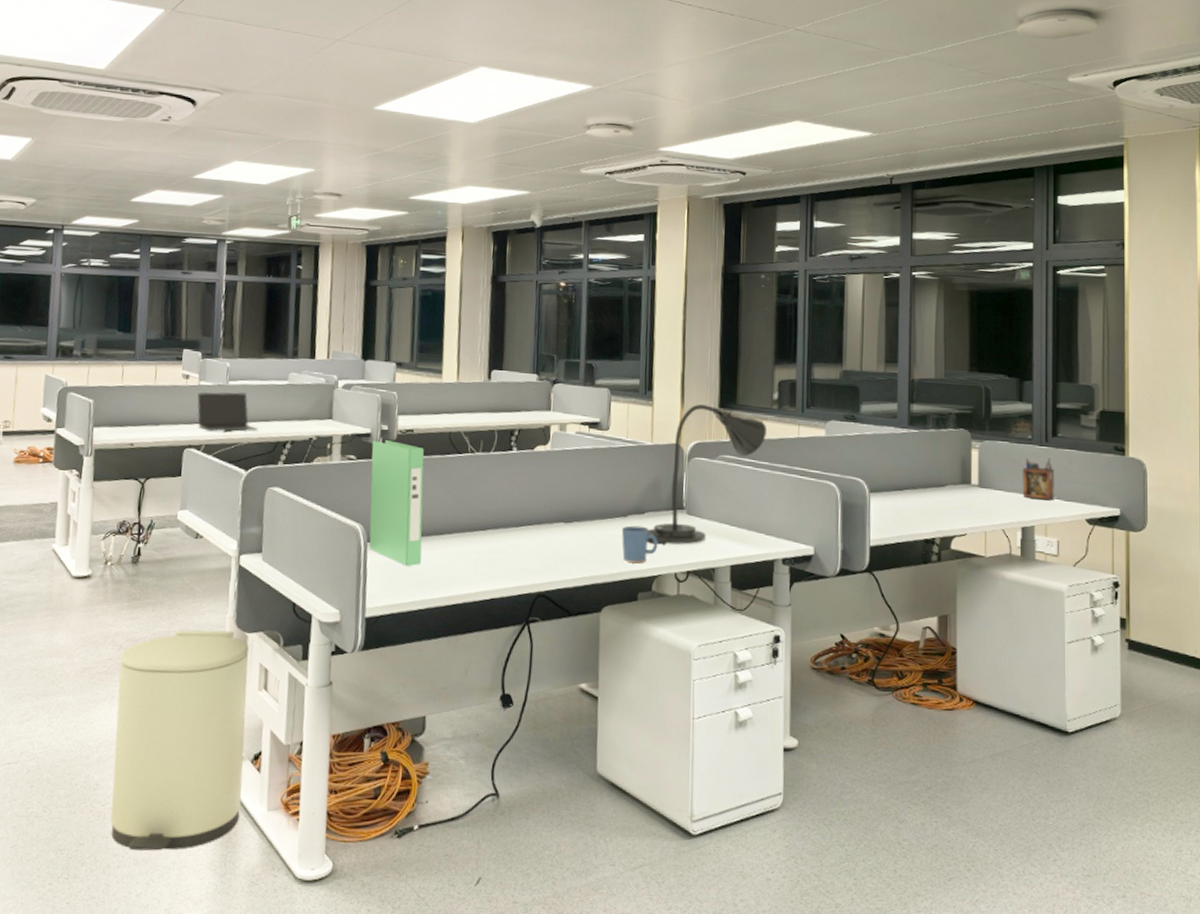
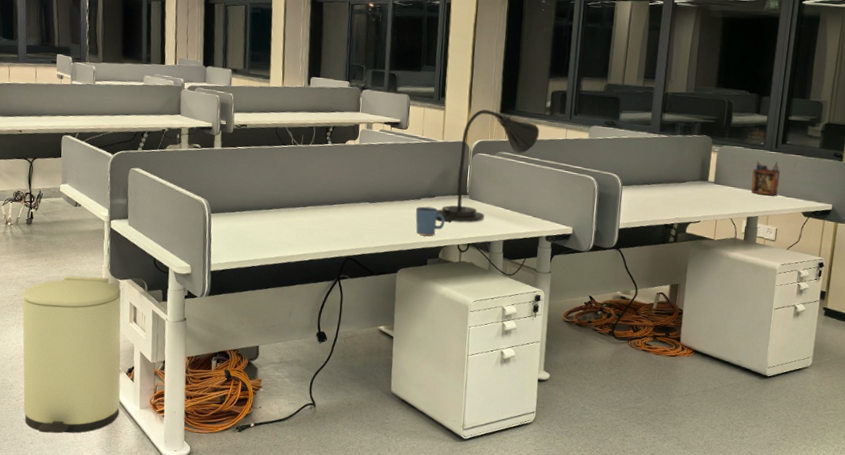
laptop: present [197,391,258,433] -> none [70,89,121,124]
binder: present [368,440,425,567] -> none [212,133,256,233]

